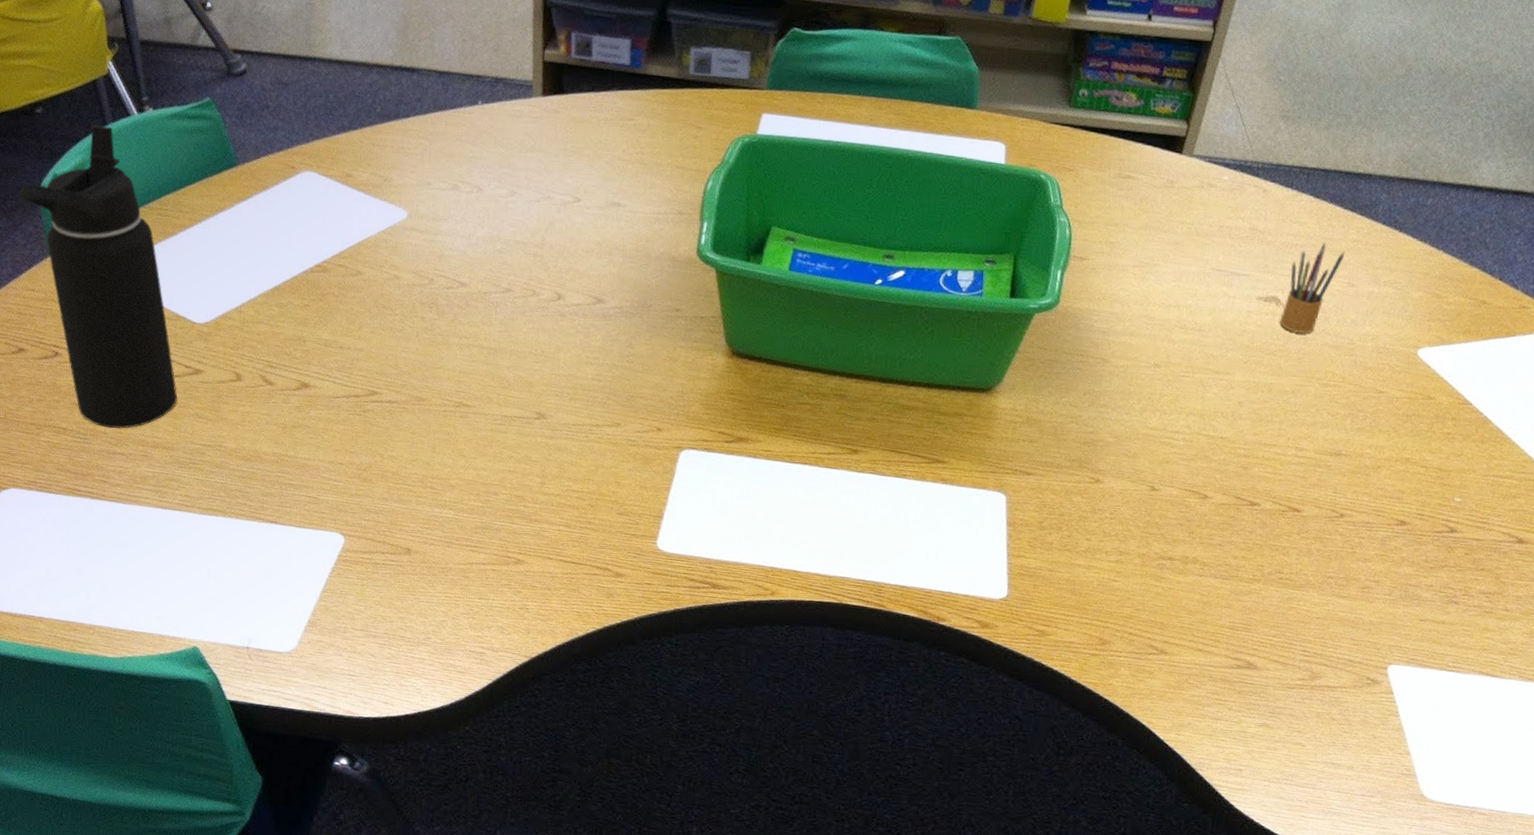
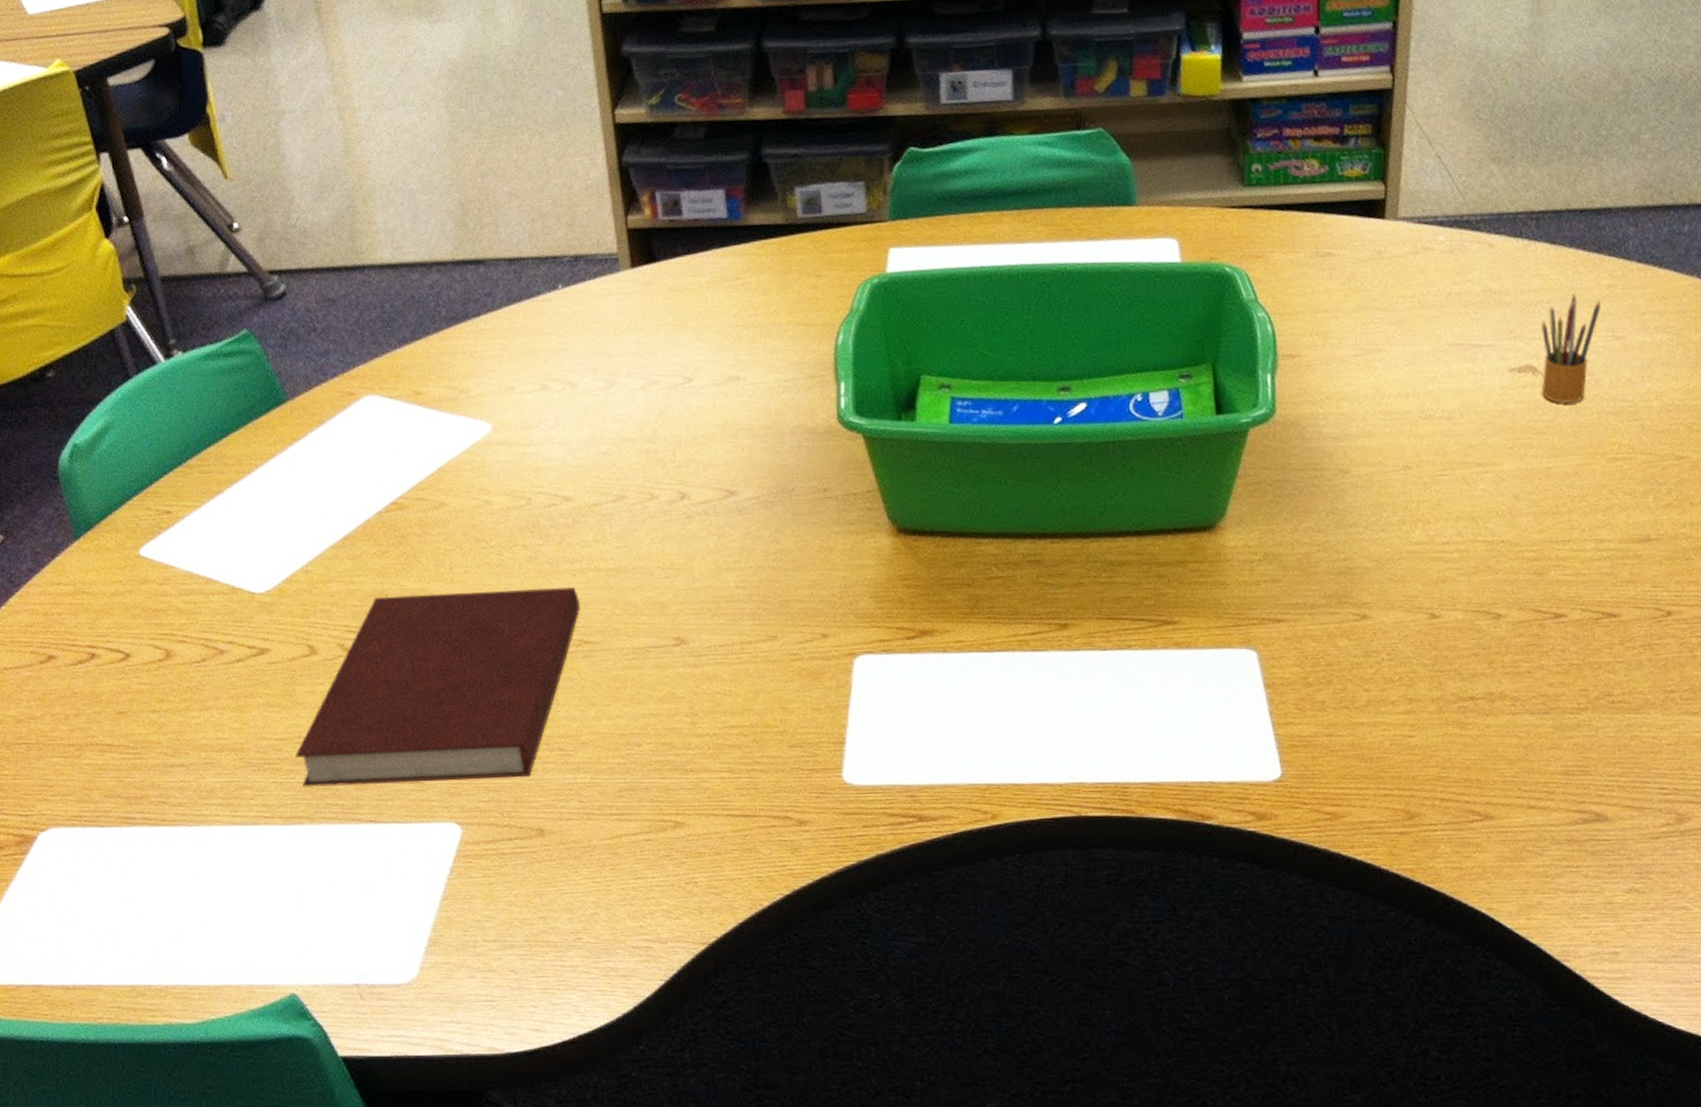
water bottle: present [17,124,178,429] -> none [33,379,242,736]
notebook: none [216,341,464,506] -> present [295,587,580,787]

